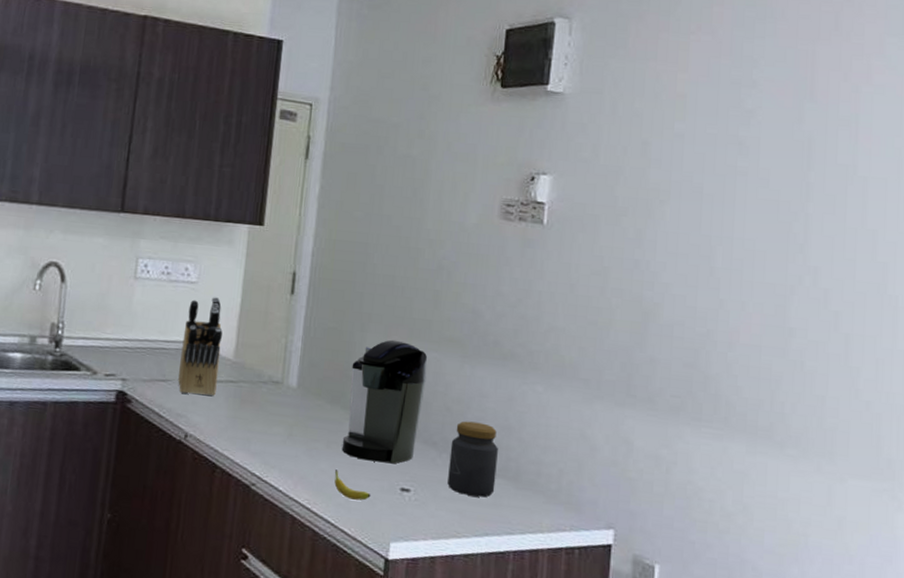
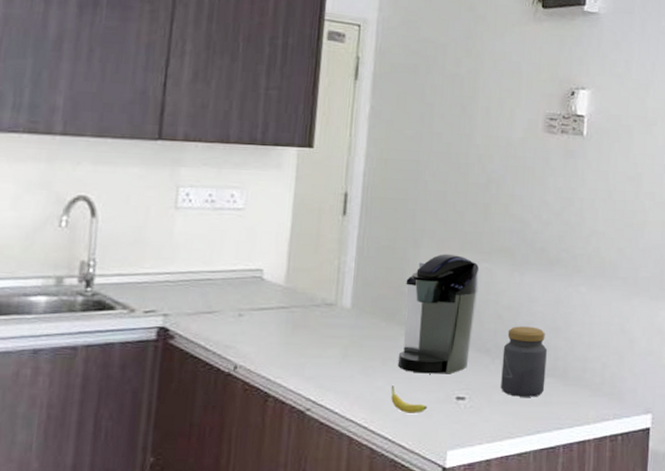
knife block: present [178,297,223,397] -> none [225,223,272,325]

